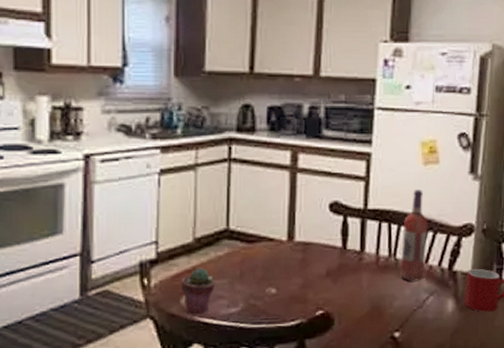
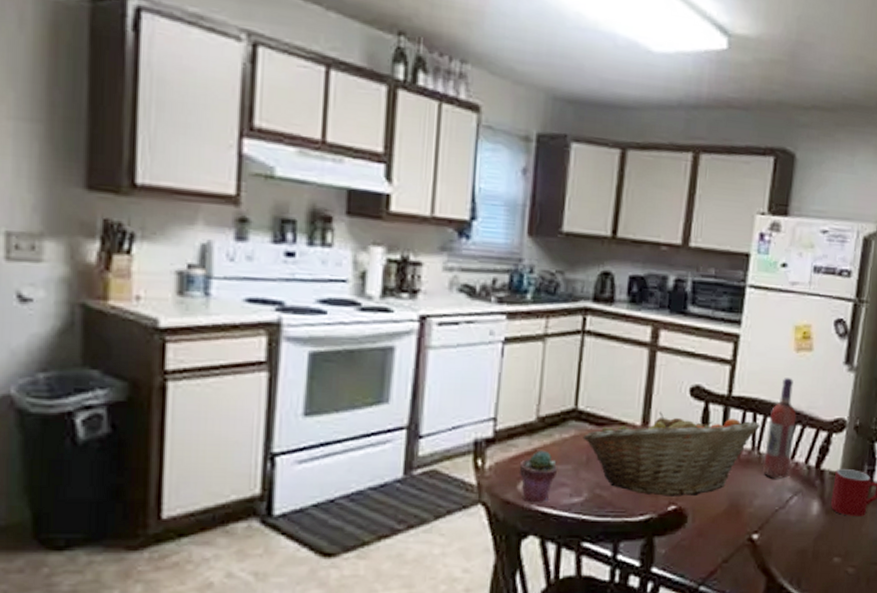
fruit basket: none [235,227,395,303] -> present [583,412,760,497]

